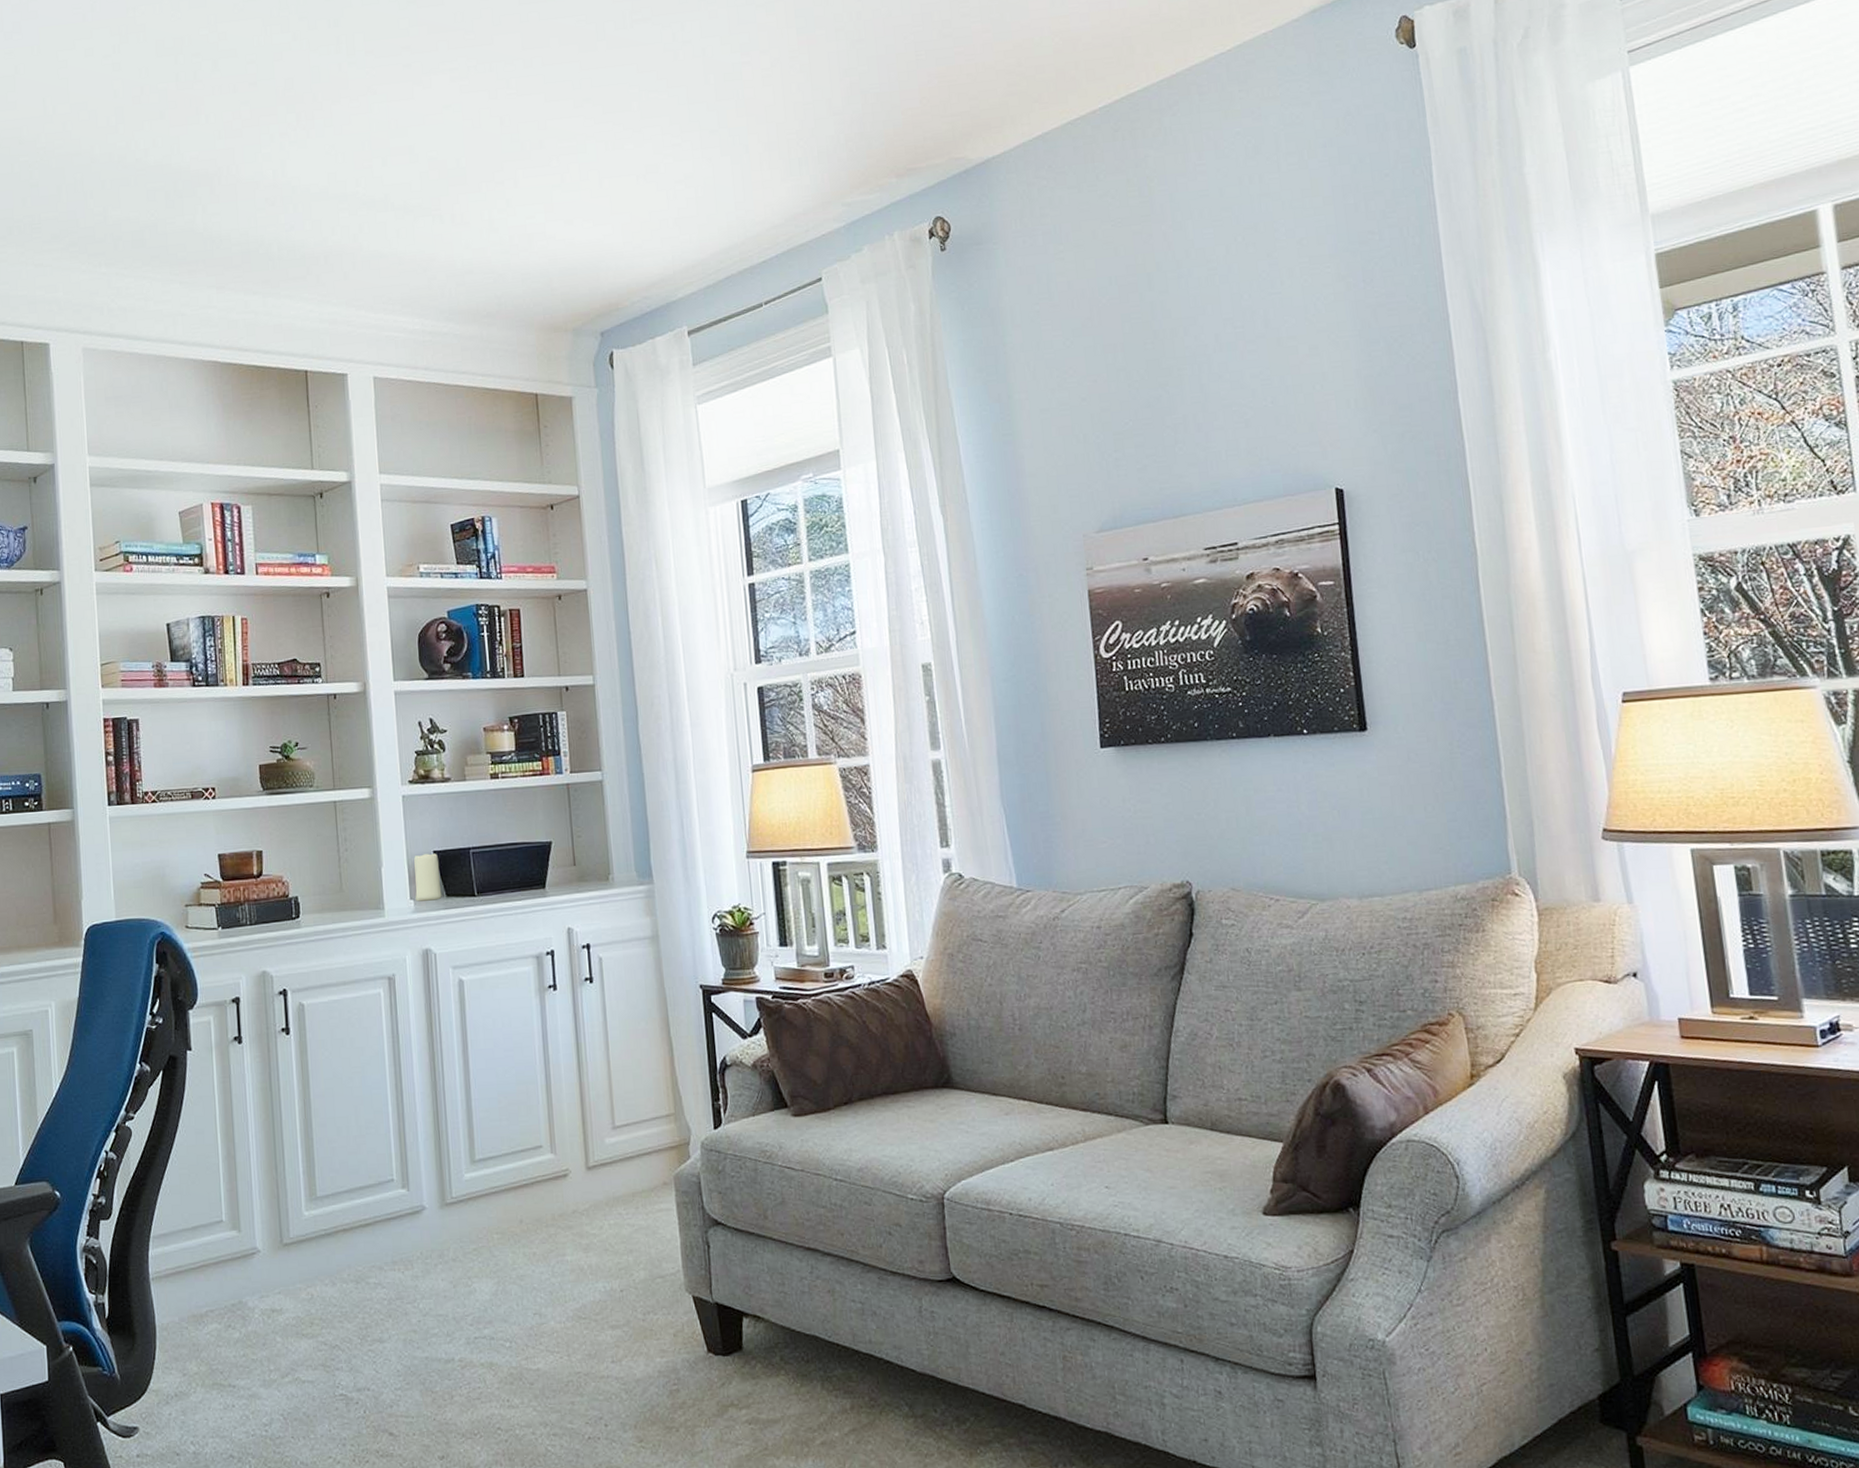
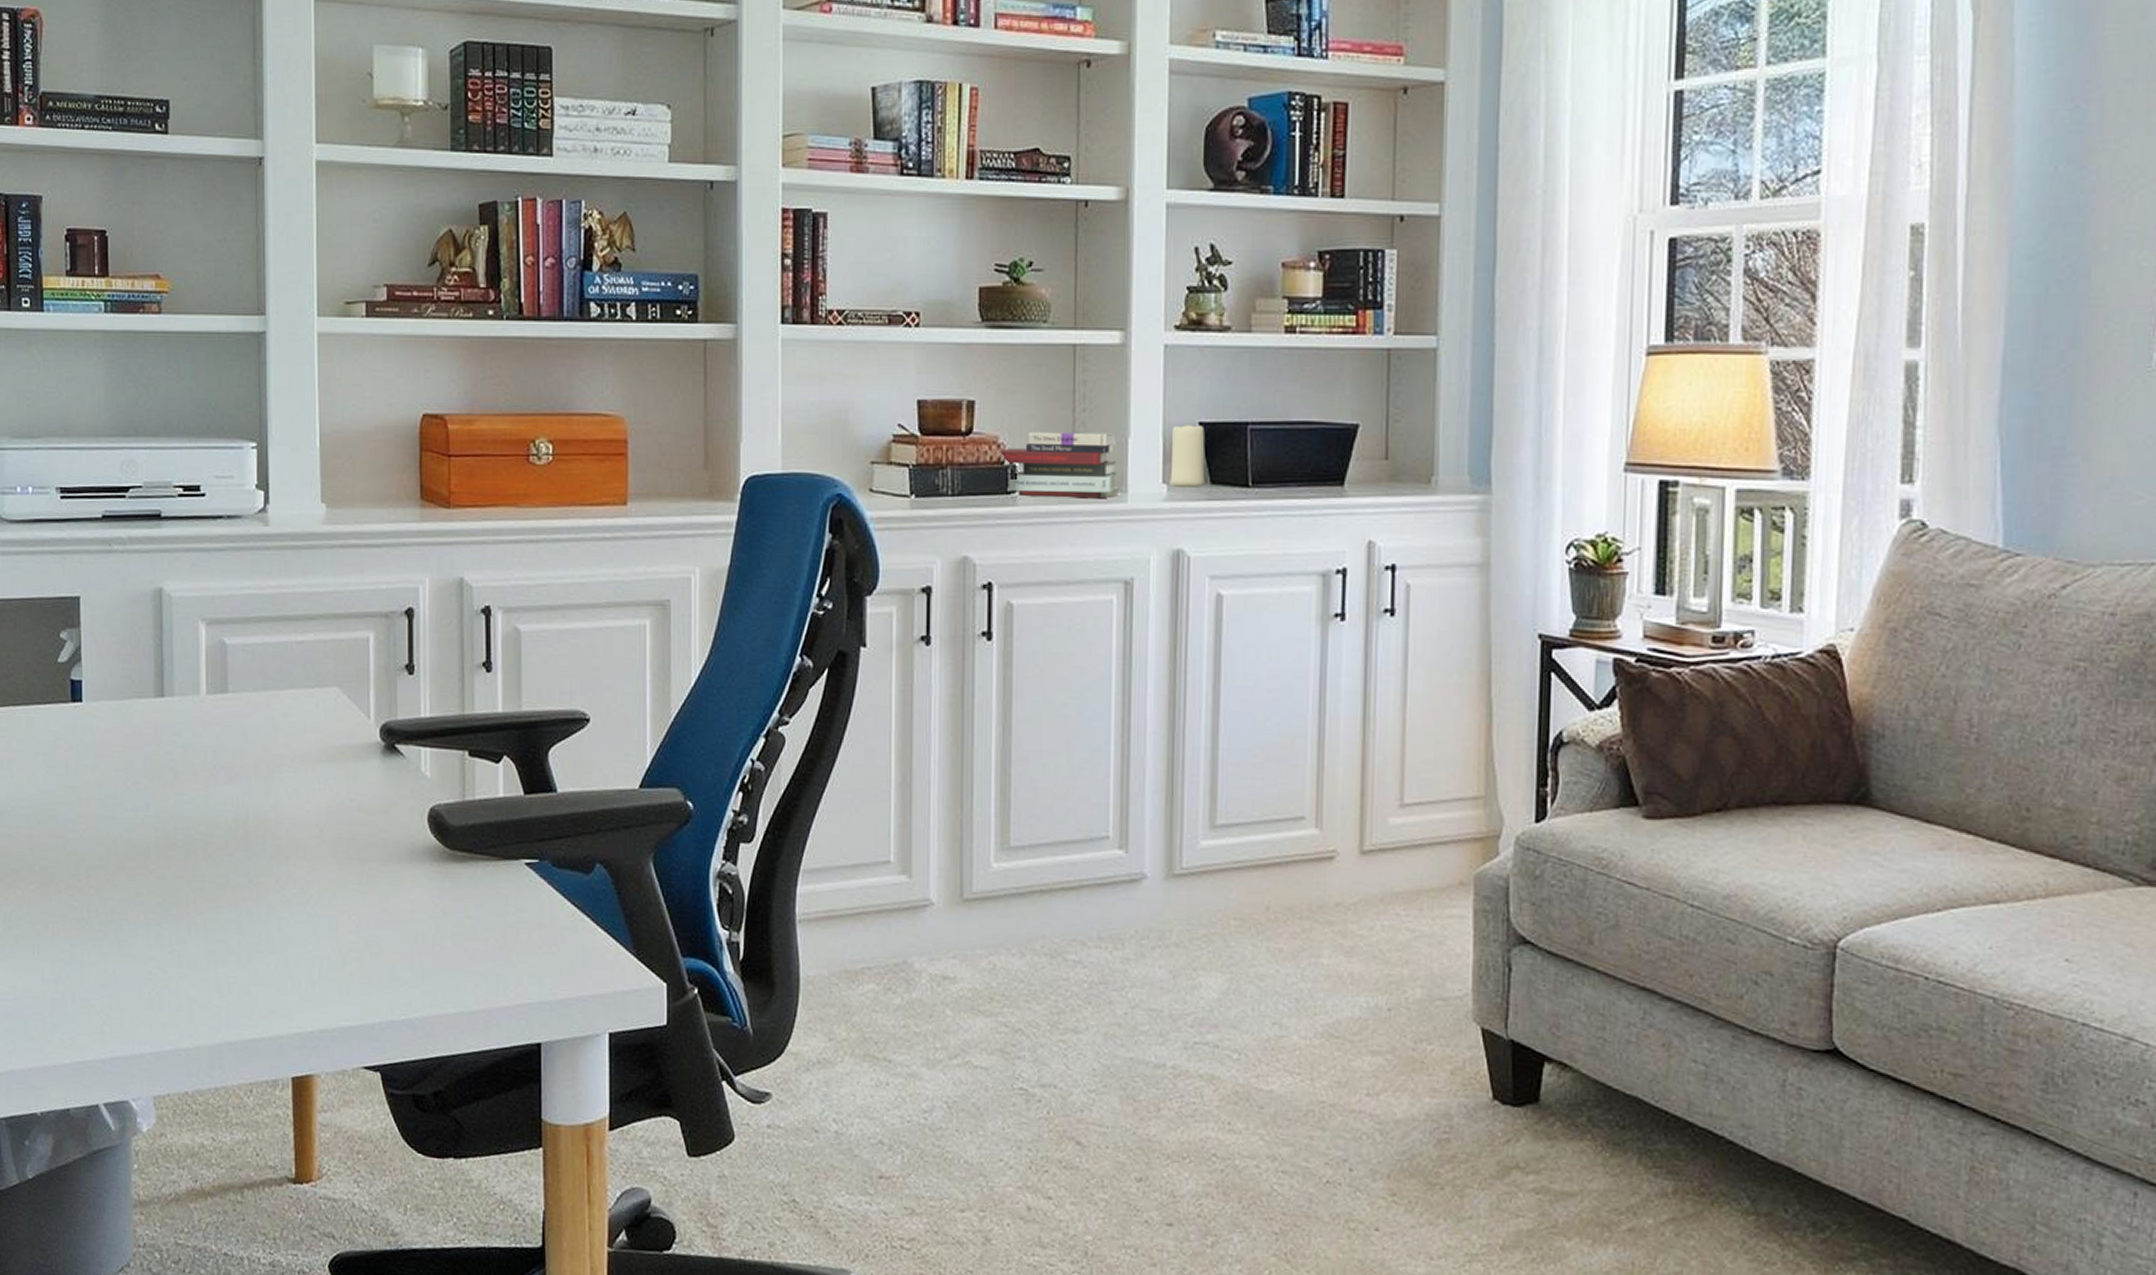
books: none [286,864,377,920] -> present [1002,430,1118,499]

